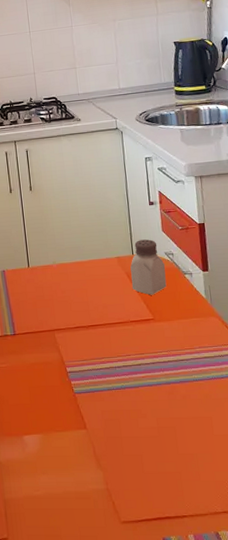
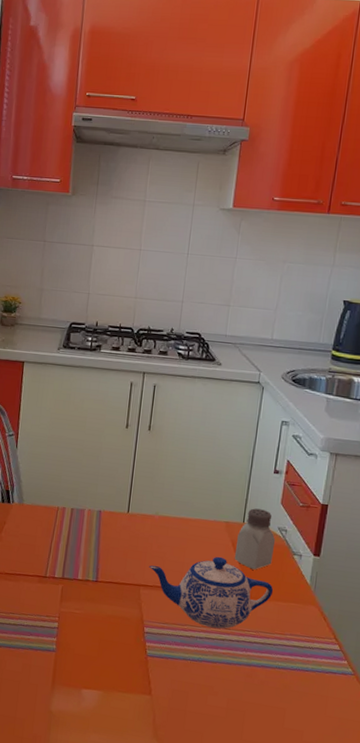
teapot: none [58,289,175,356] -> present [149,556,274,629]

